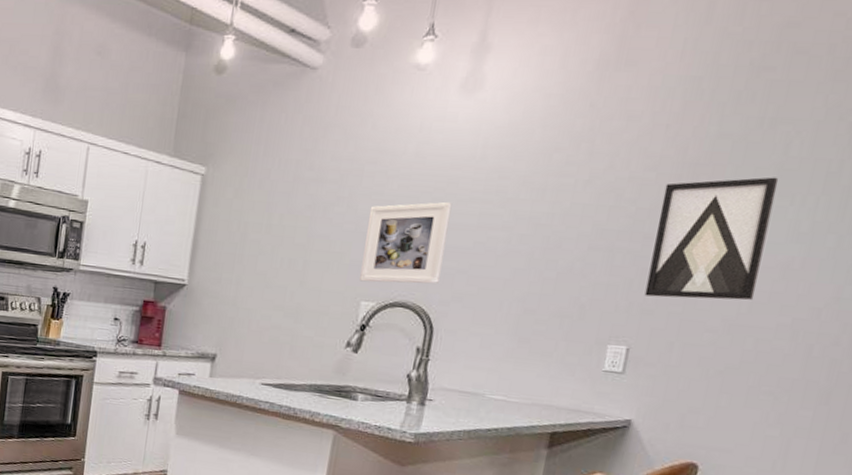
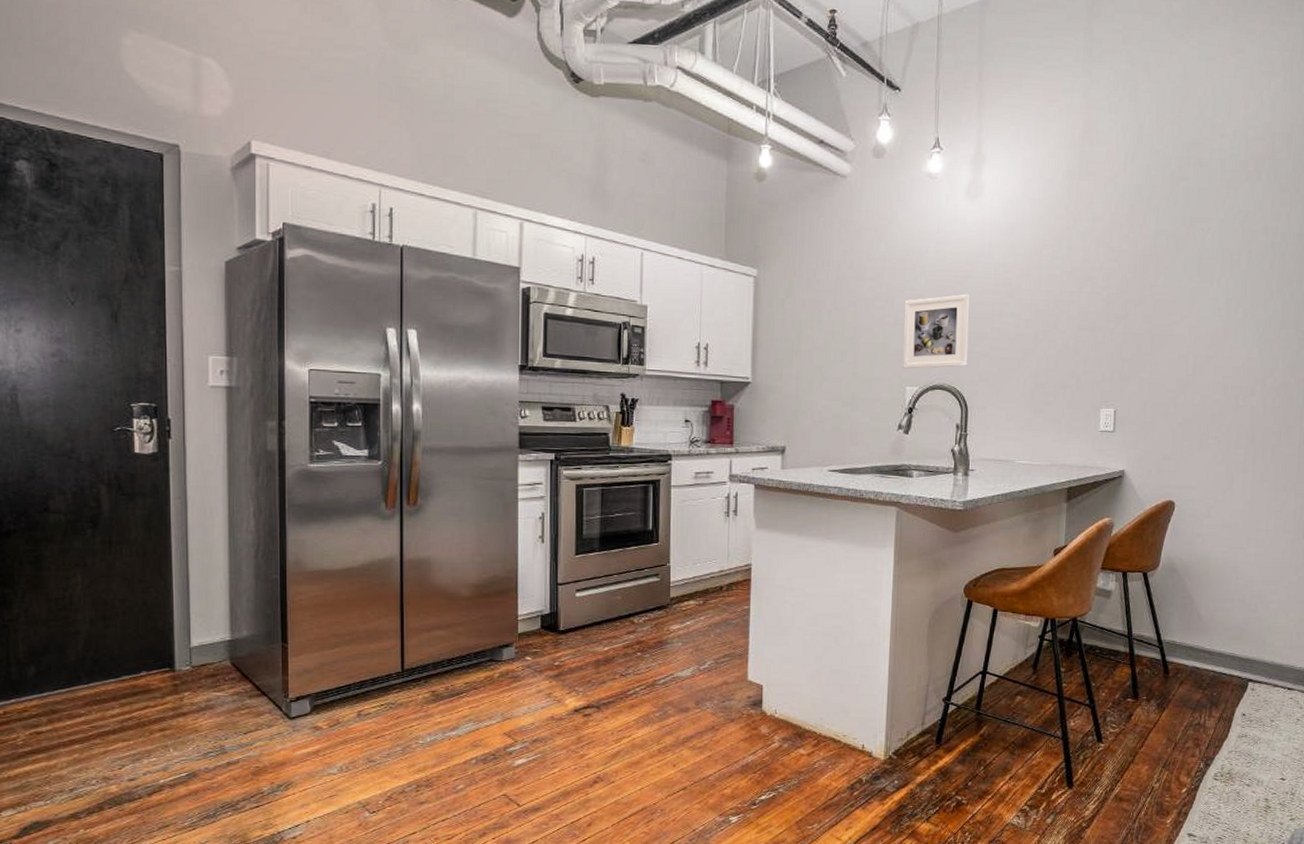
wall art: present [644,177,779,301] -> none [1121,264,1201,366]

